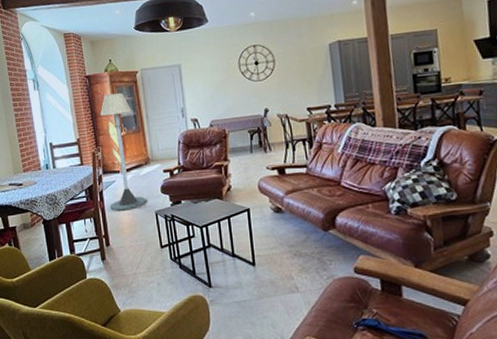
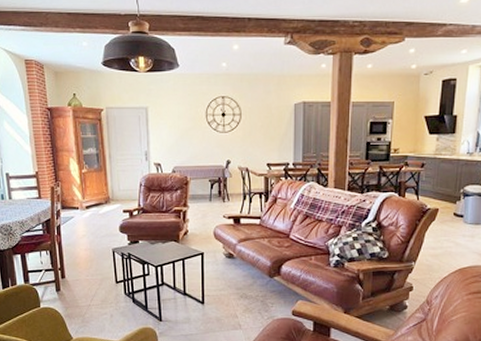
floor lamp: present [100,93,146,211] -> none [61,130,104,246]

